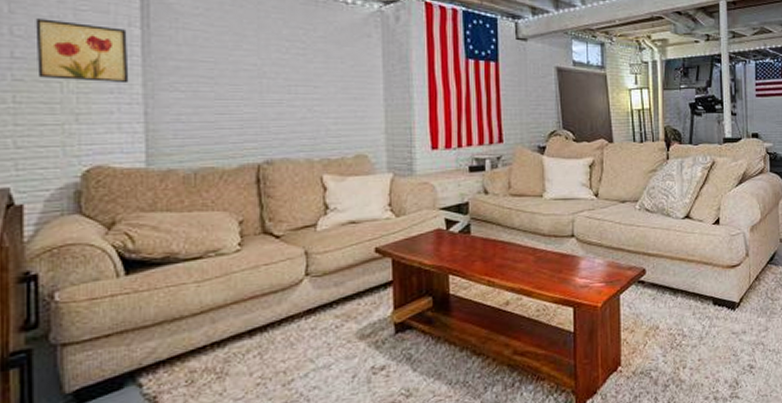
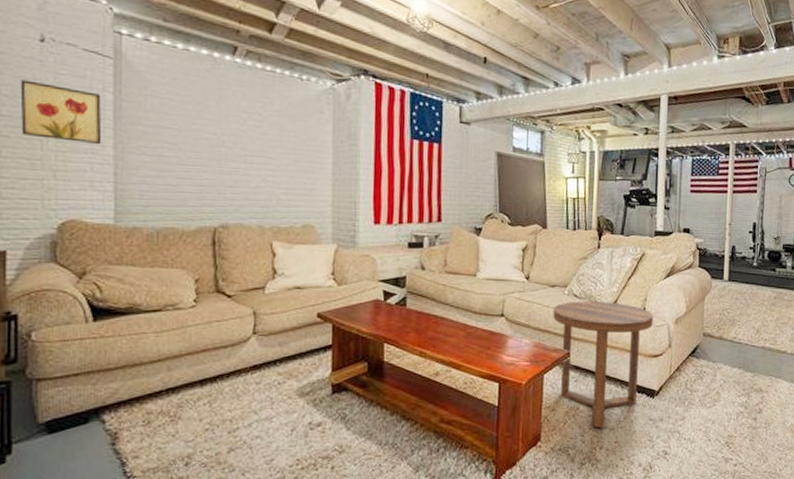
side table: none [625,214,728,347] -> present [553,301,653,428]

